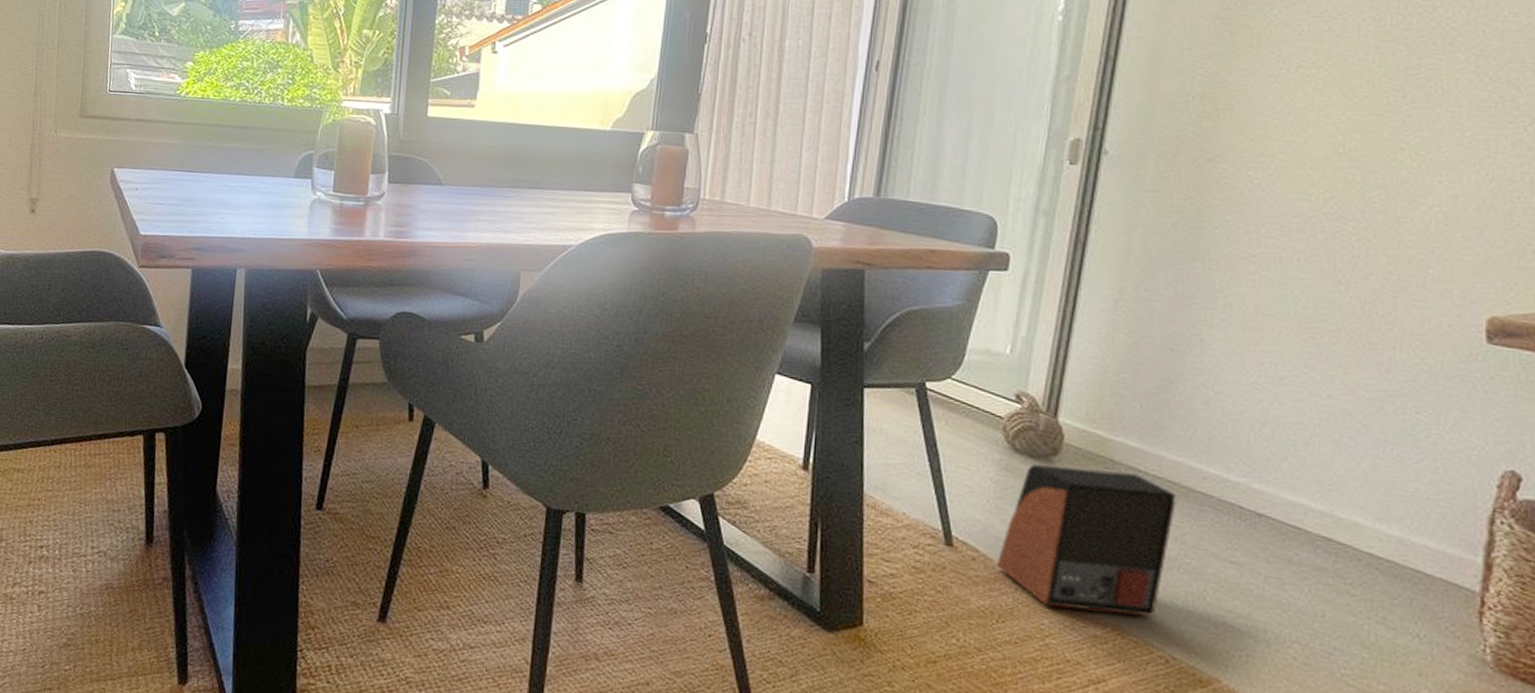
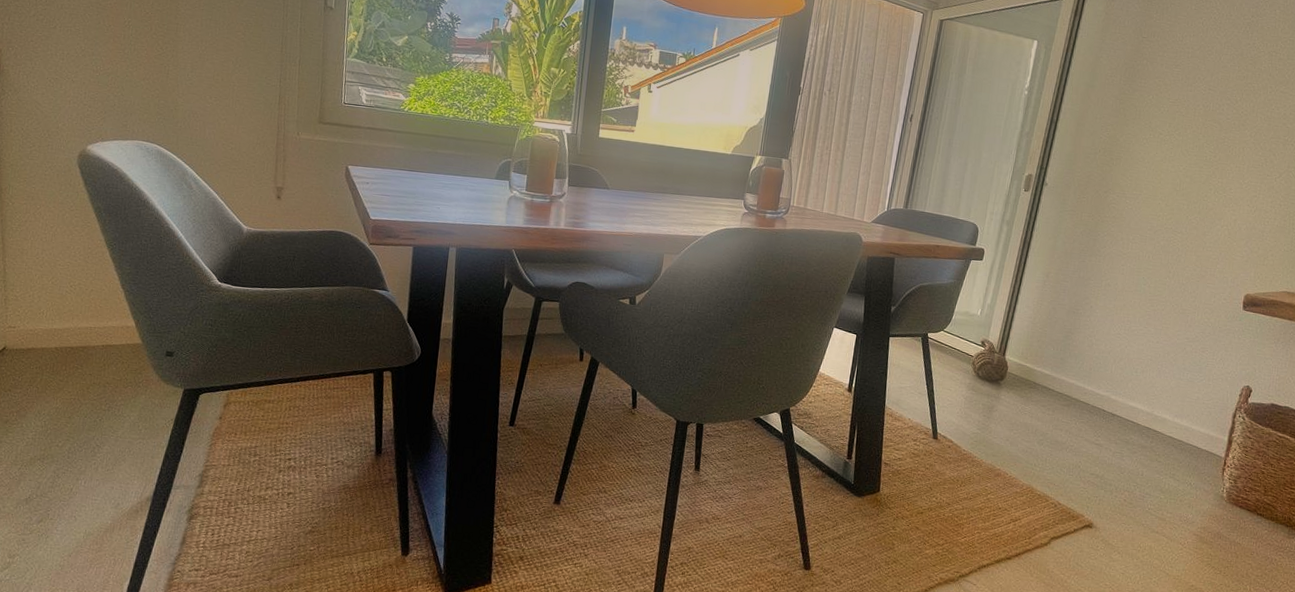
speaker: present [996,464,1176,617] -> none [962,386,1069,479]

